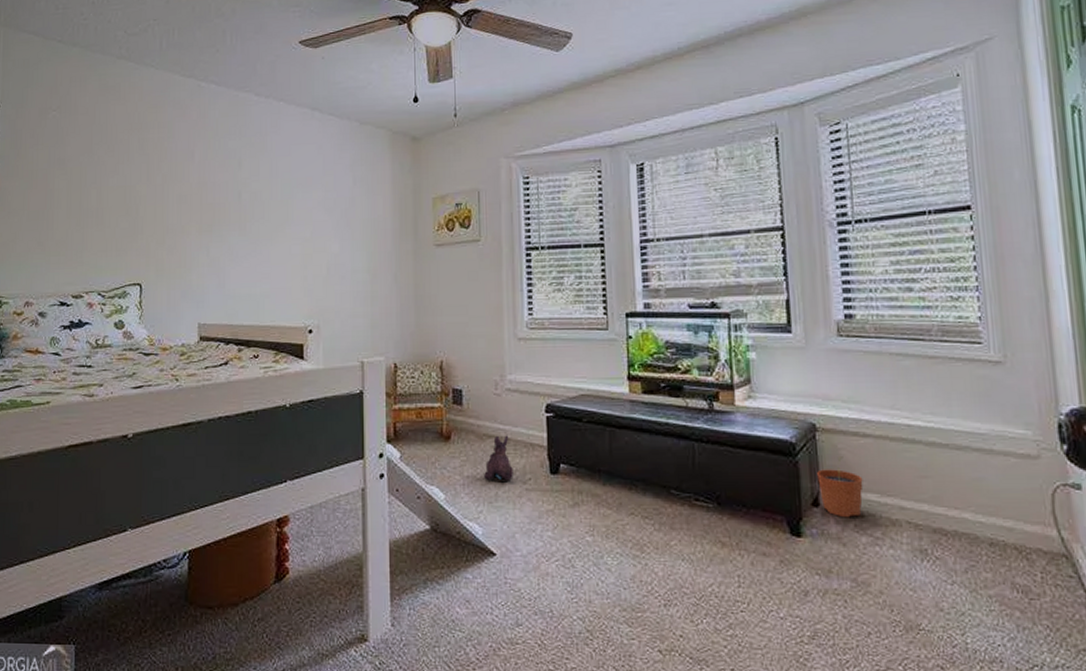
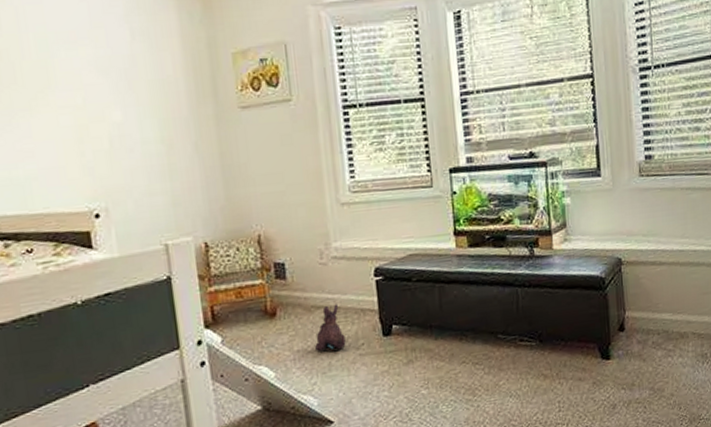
plant pot: present [817,457,864,518] -> none [623,284,659,338]

